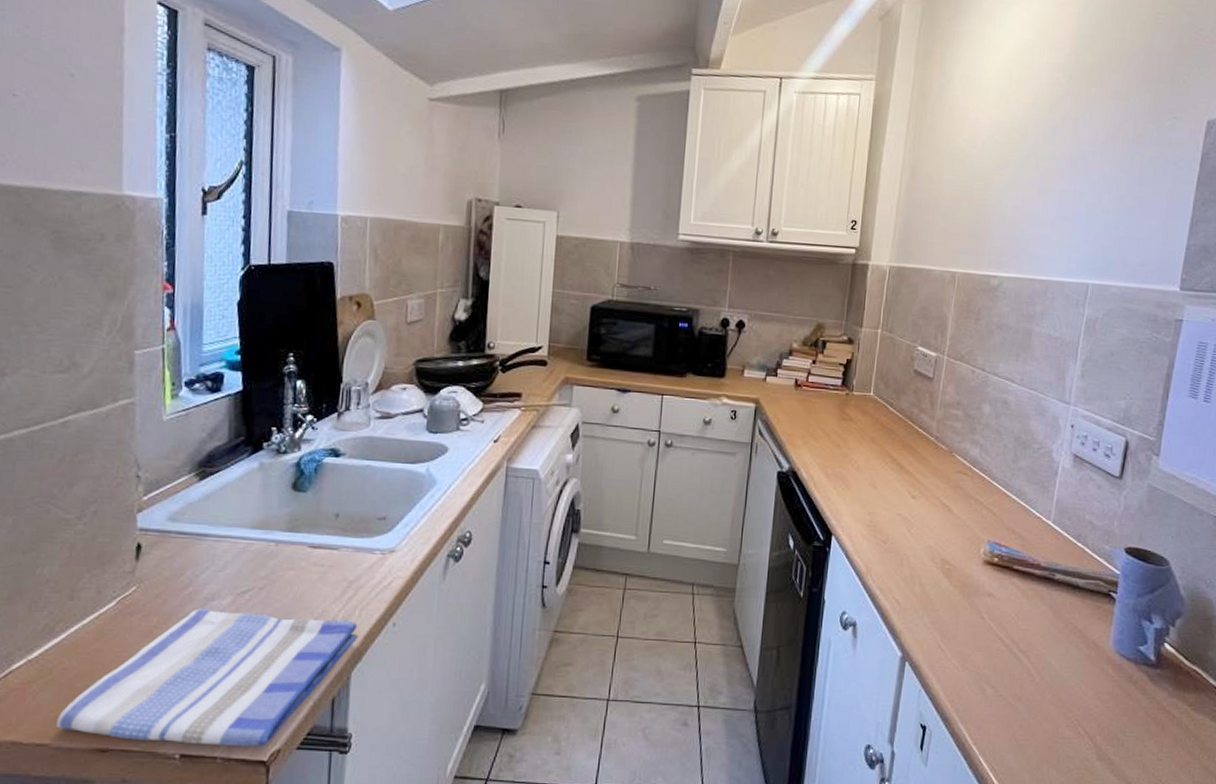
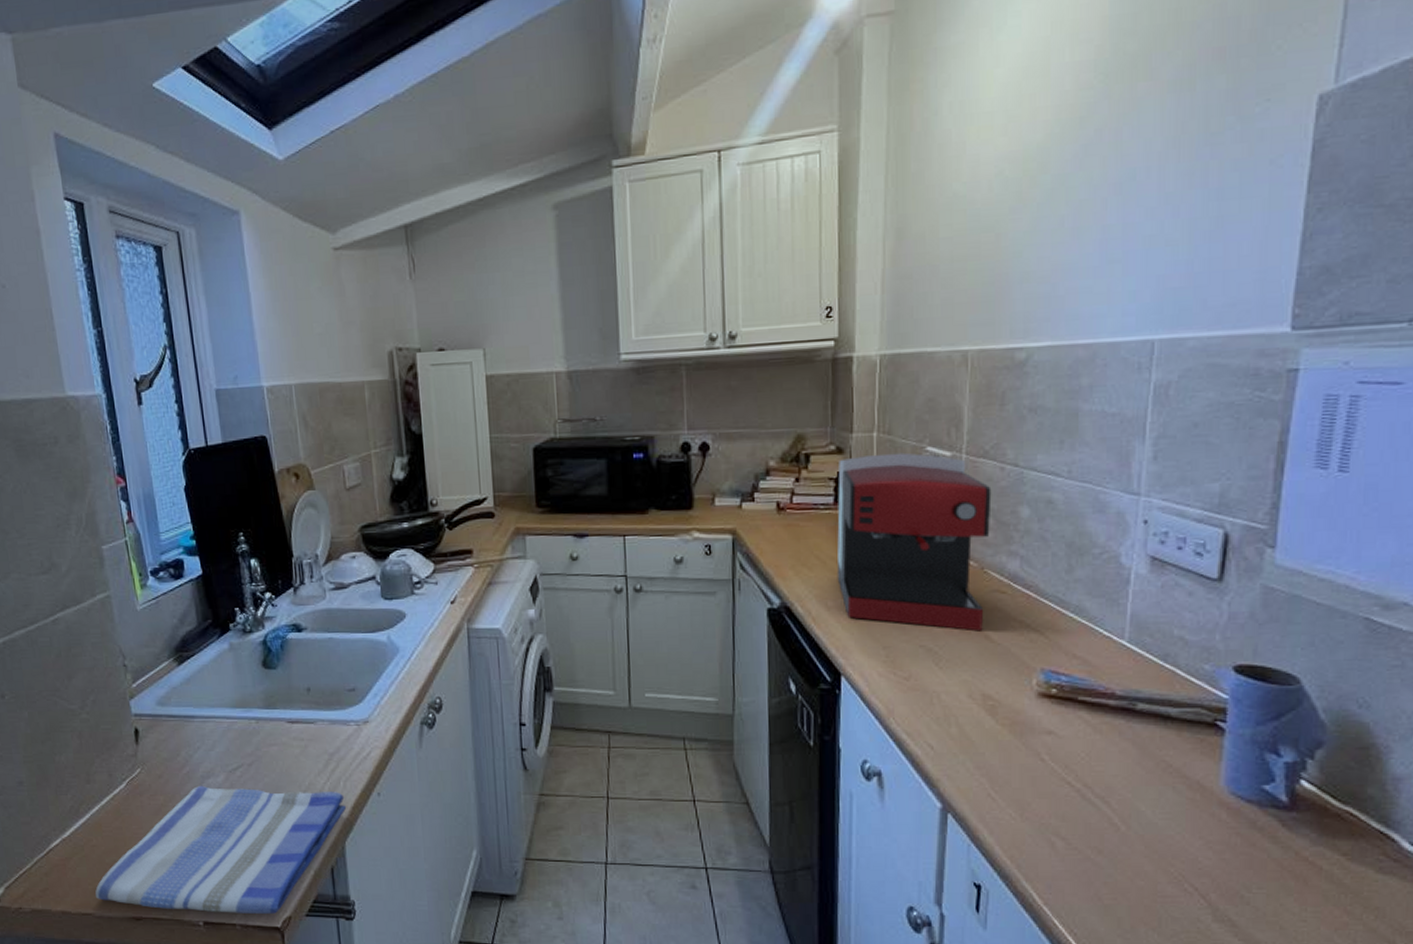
coffee maker: none [837,348,964,505] -> present [836,452,992,632]

